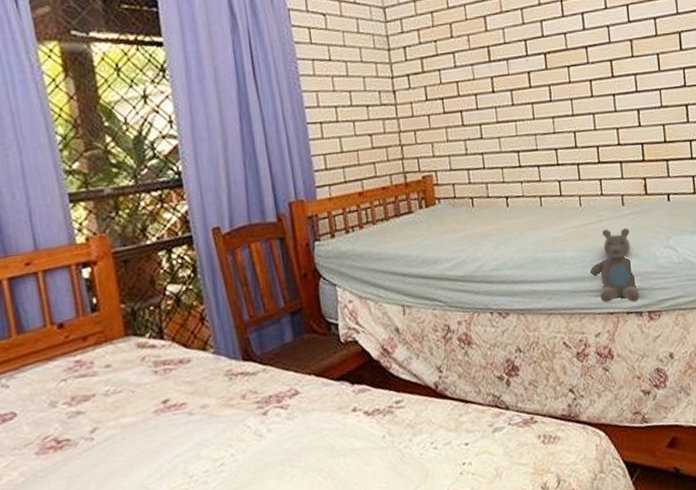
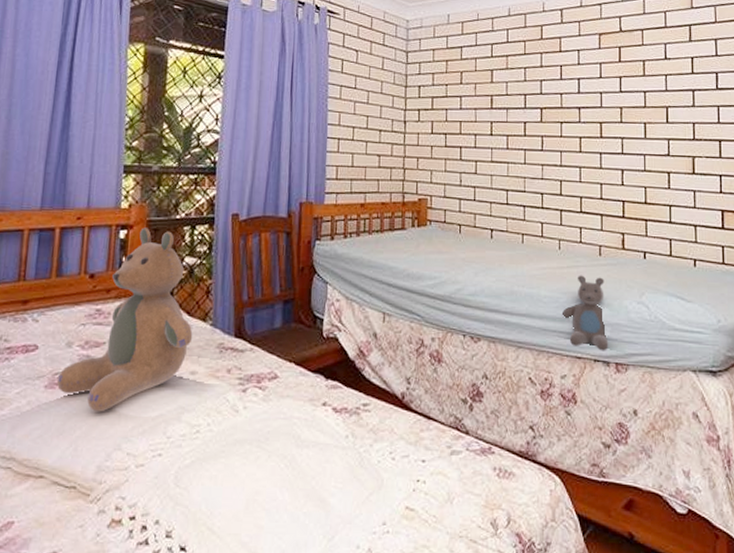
teddy bear: none [47,260,195,468] -> present [56,227,193,412]

